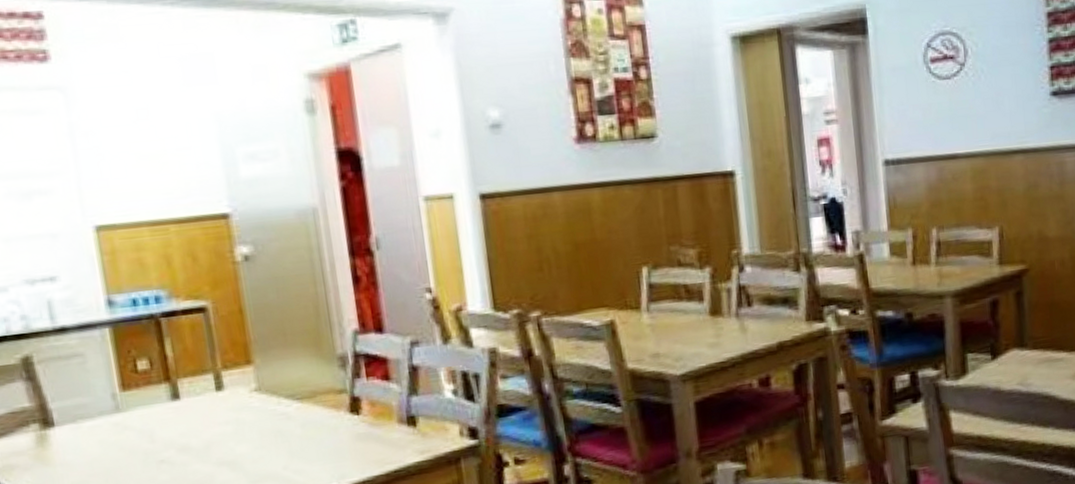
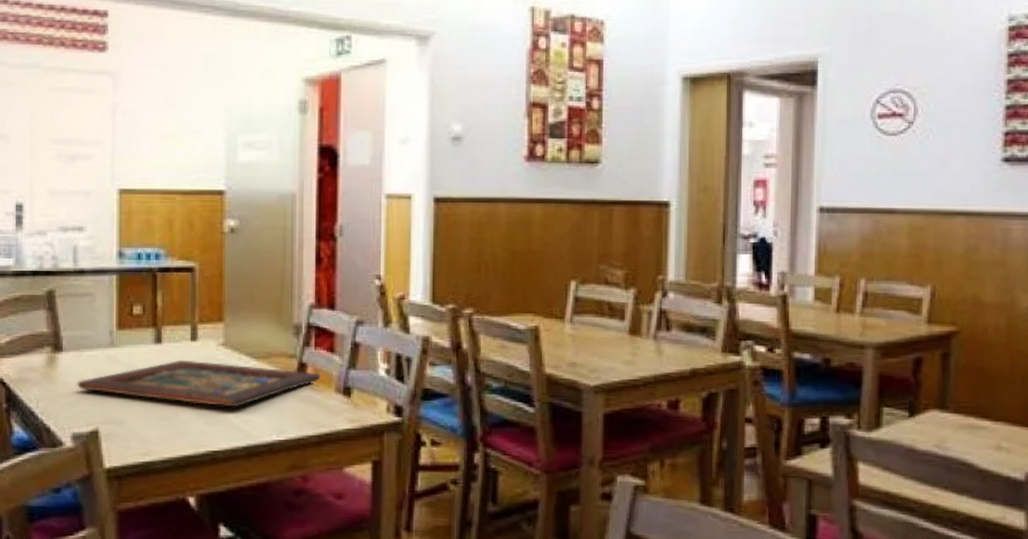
religious icon: none [80,405,379,468] -> present [77,360,322,408]

